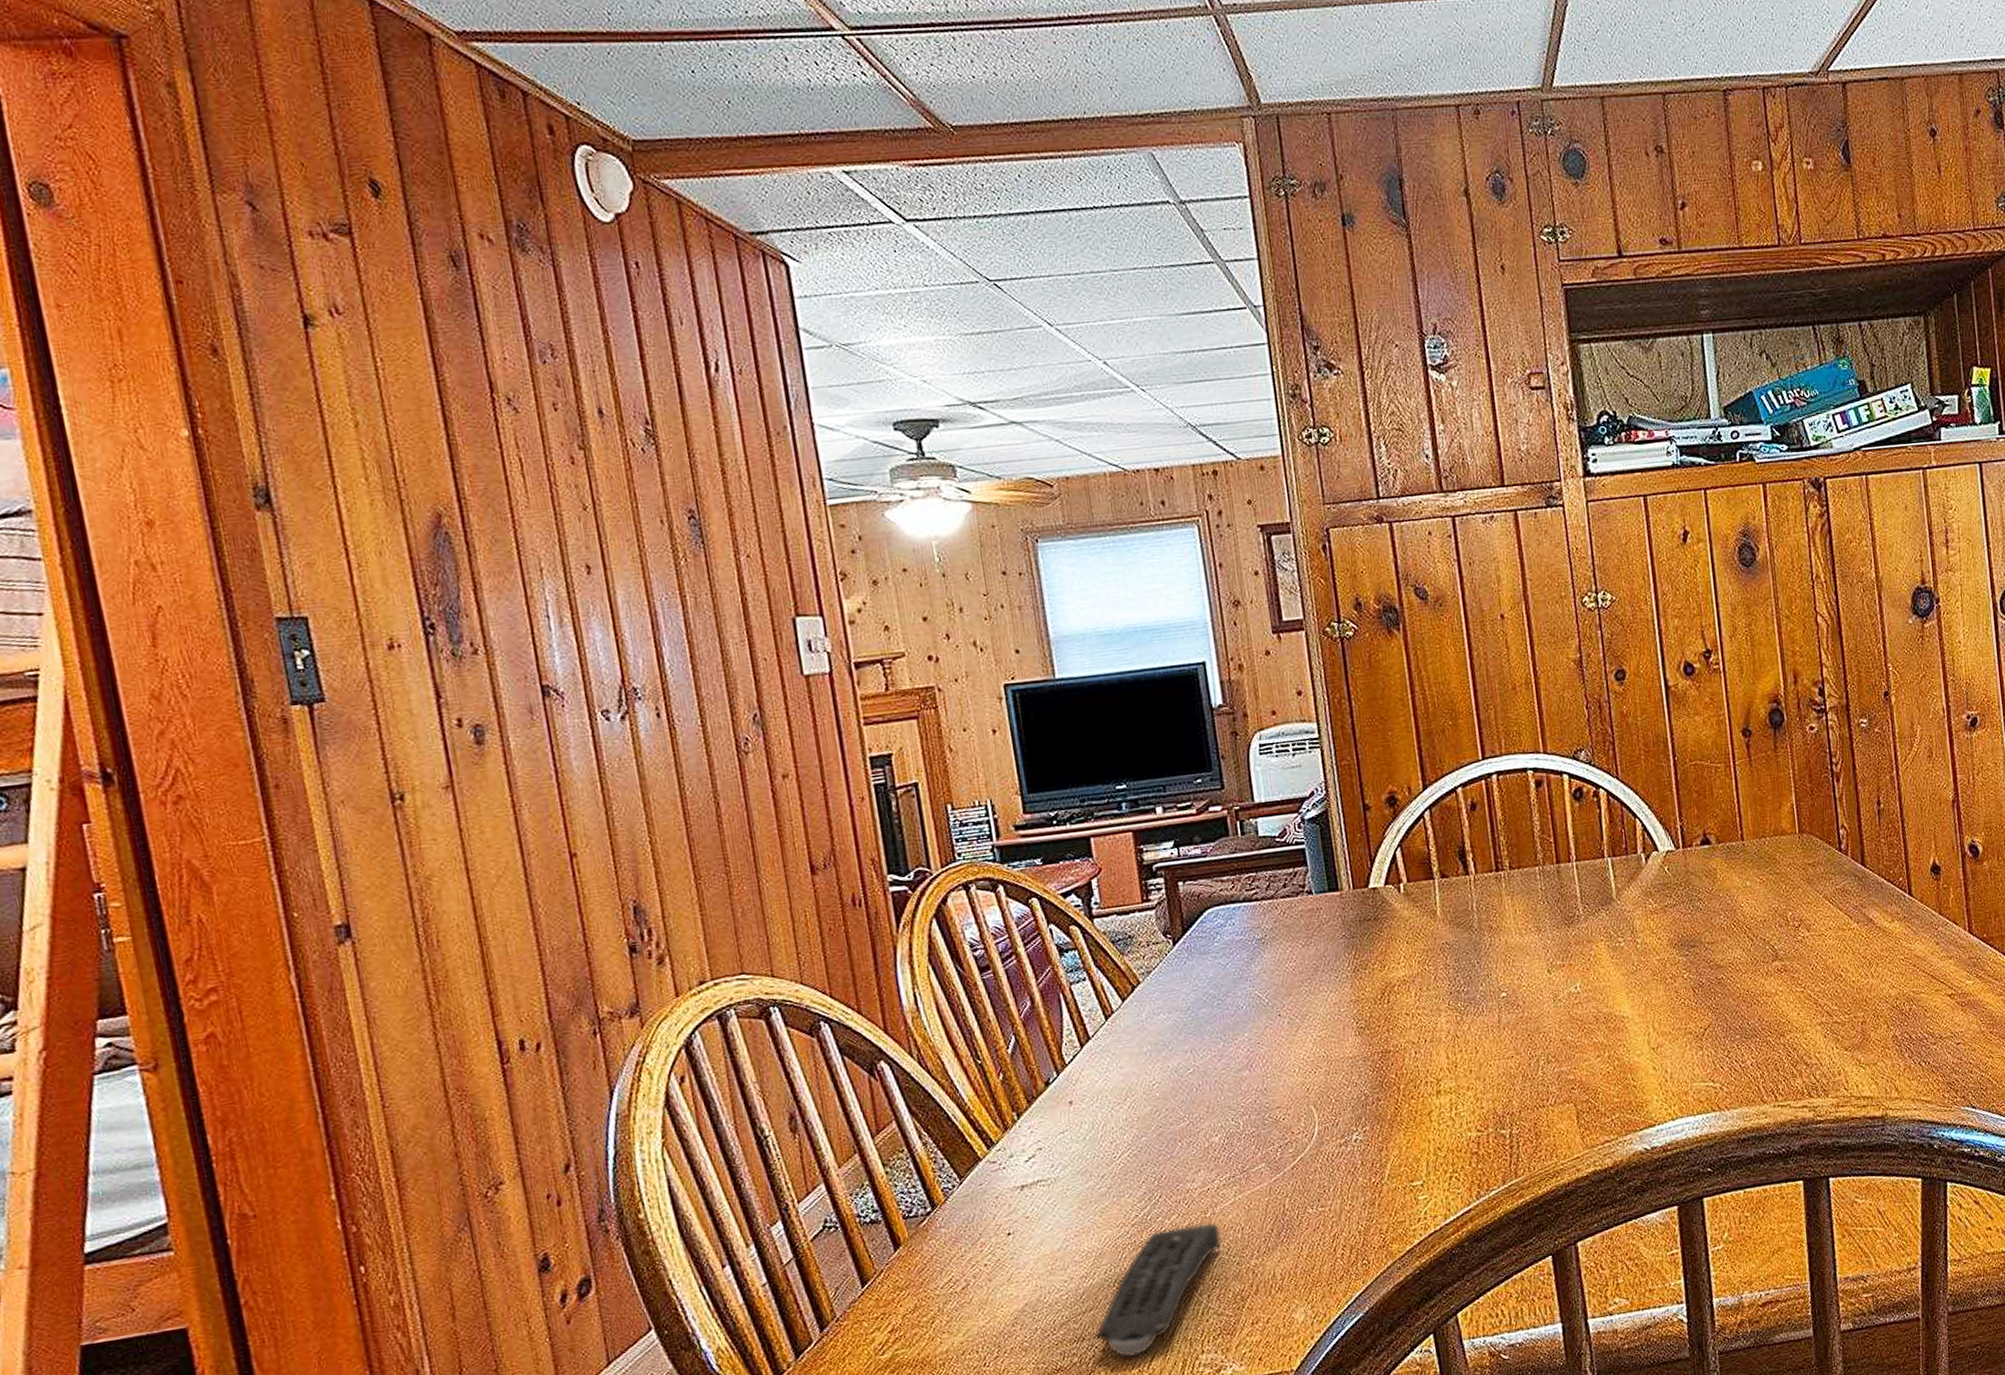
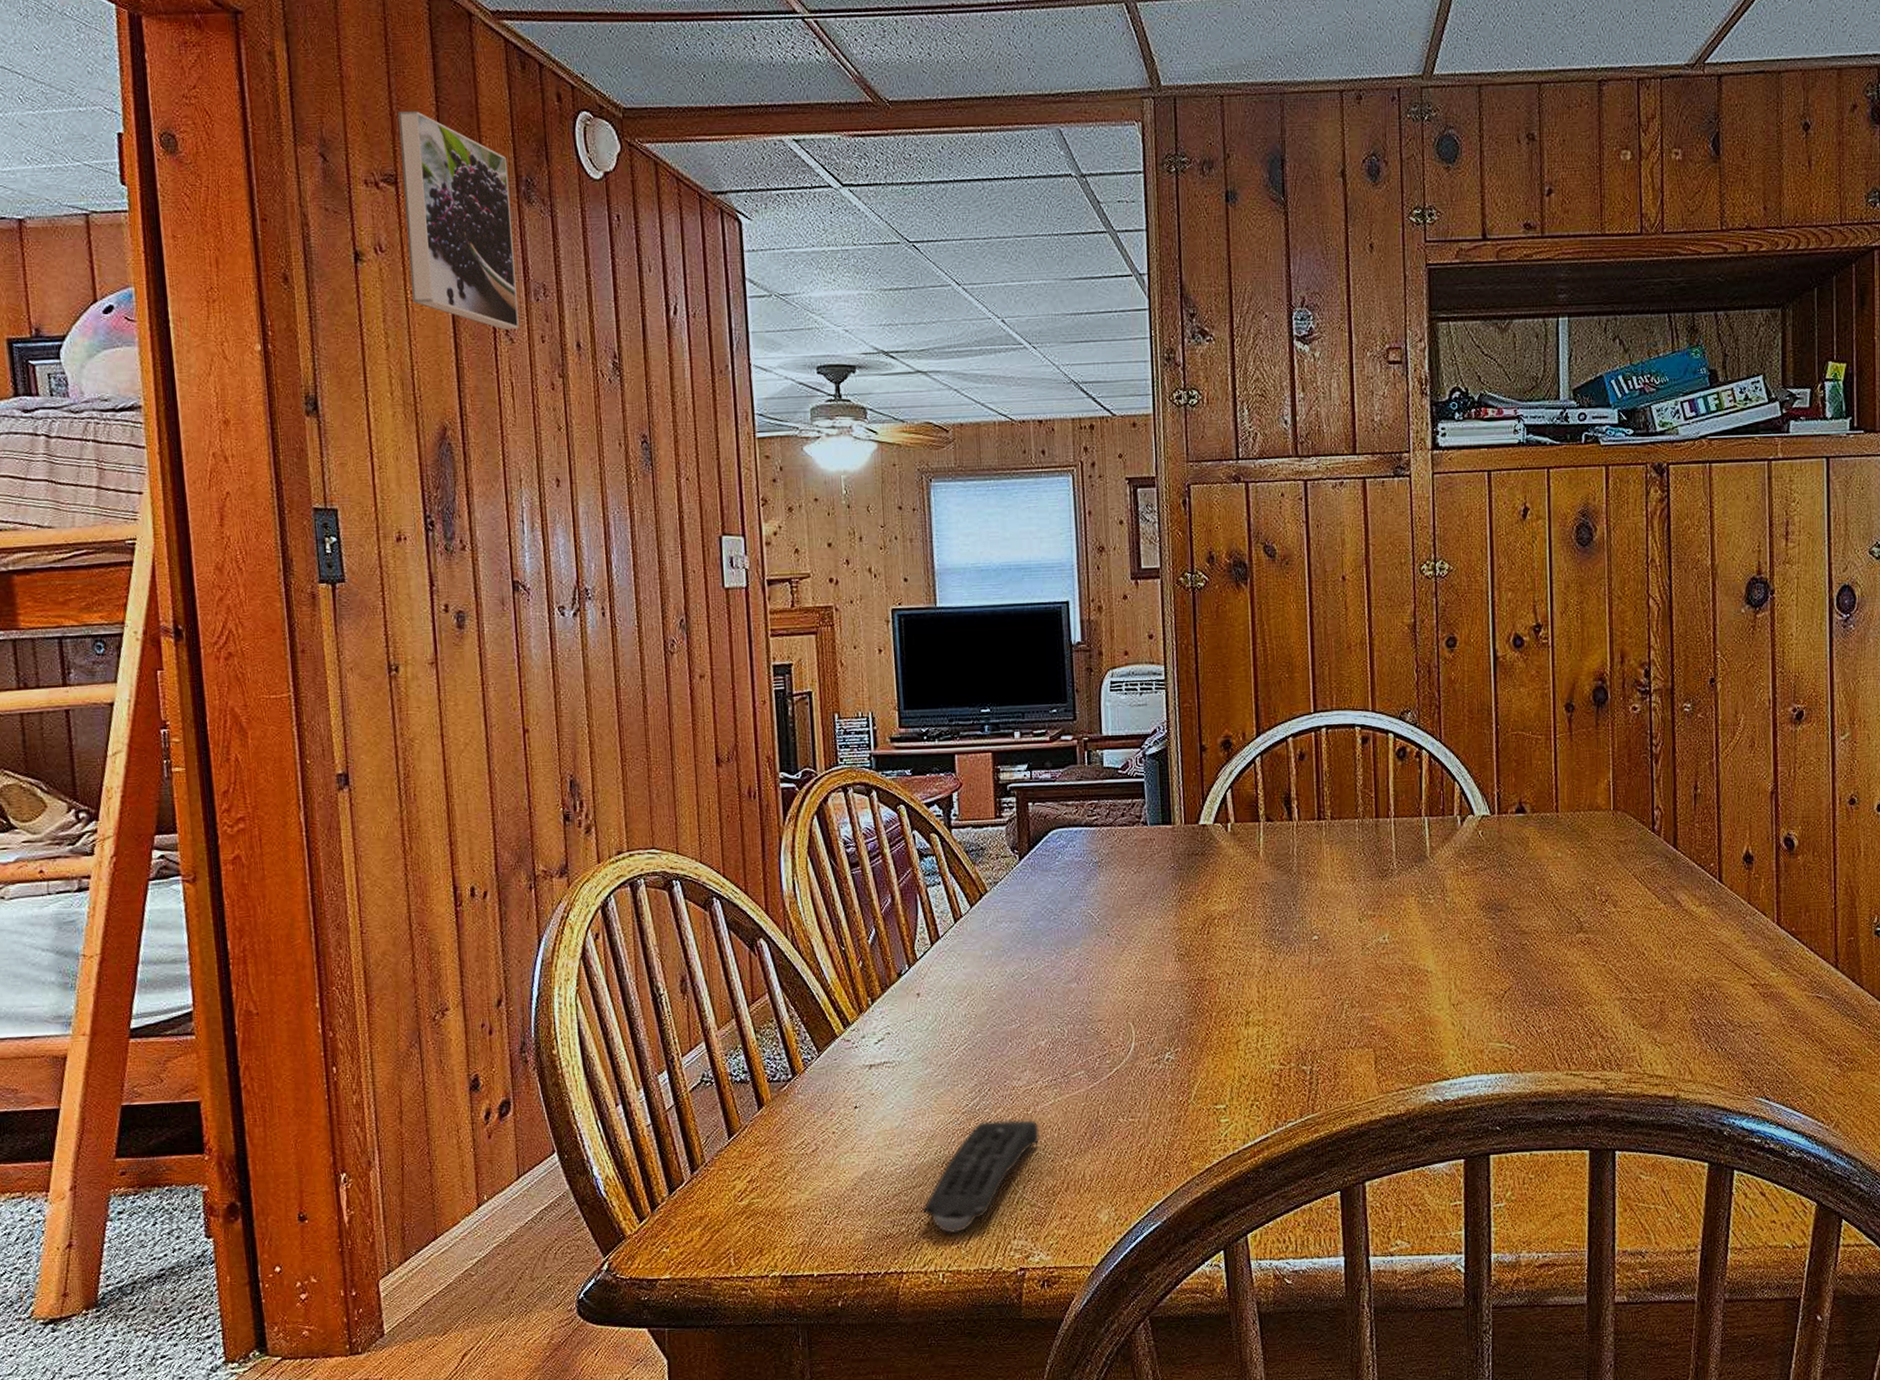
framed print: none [345,148,524,398] -> present [398,110,519,330]

